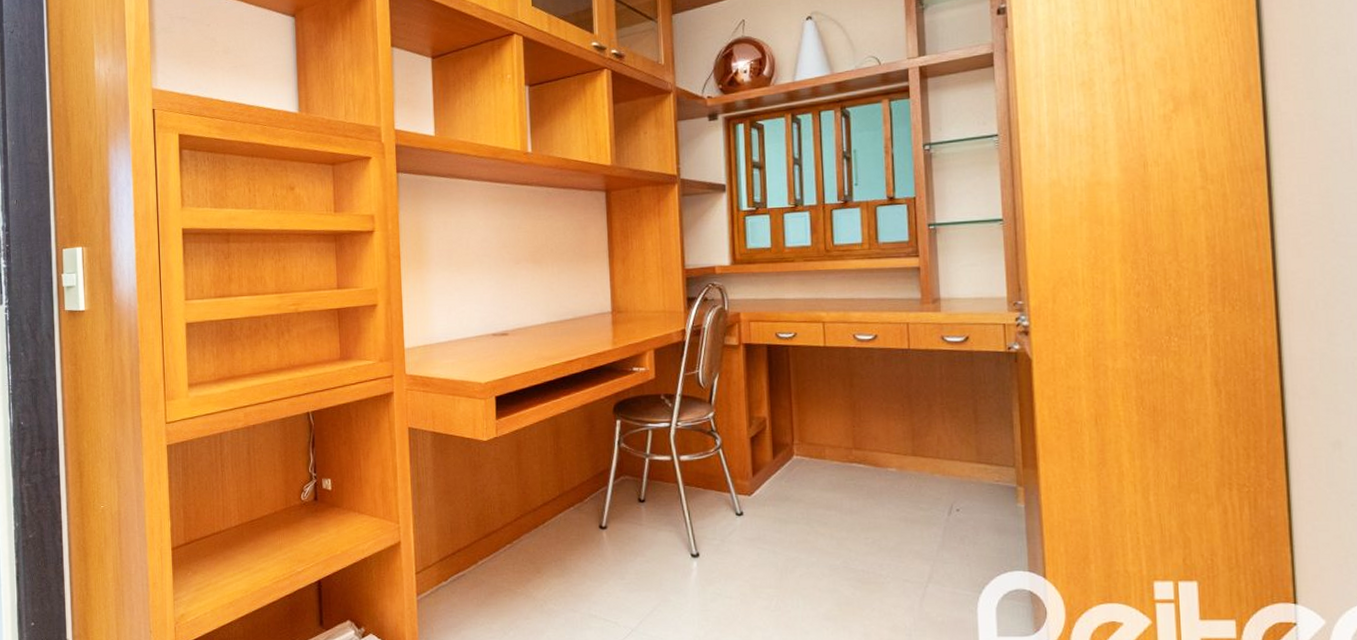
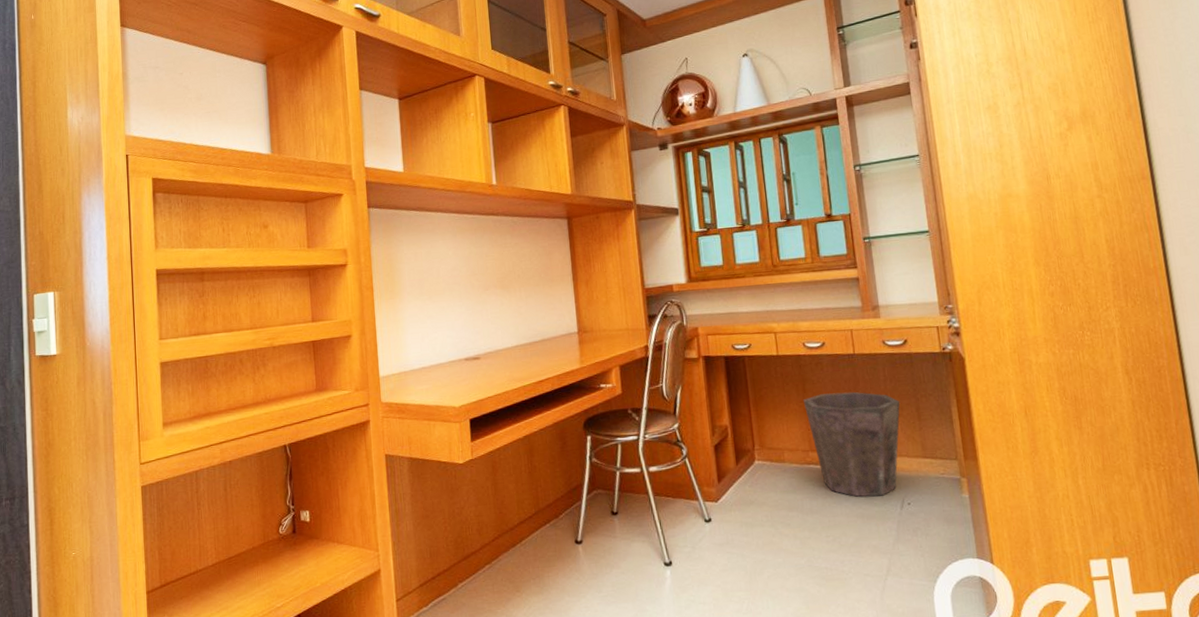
waste bin: none [849,389,956,500] -> present [803,391,900,497]

